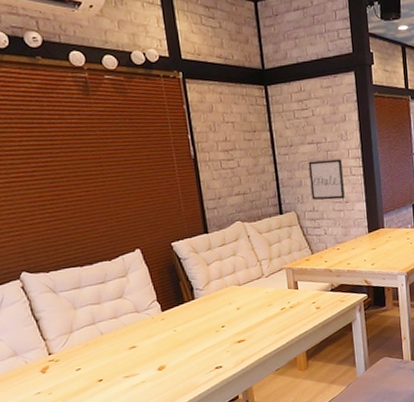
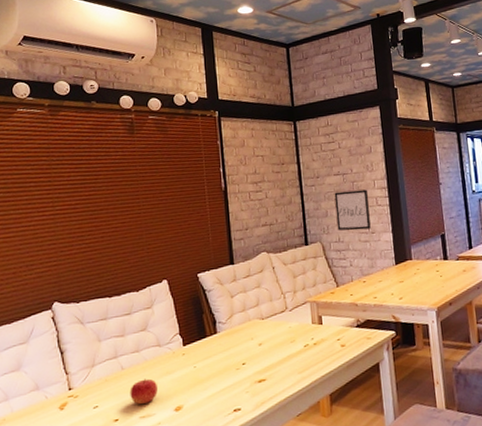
fruit: none [111,342,140,366] -> present [129,378,158,405]

